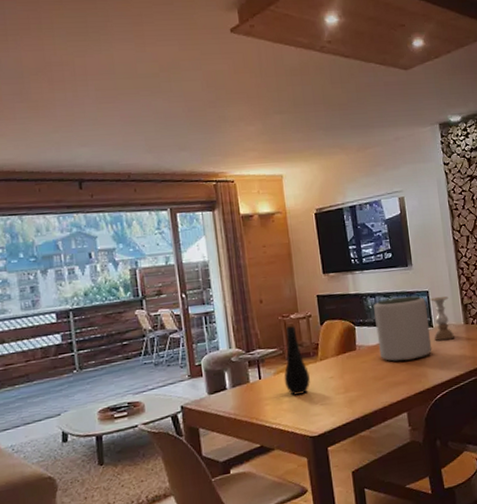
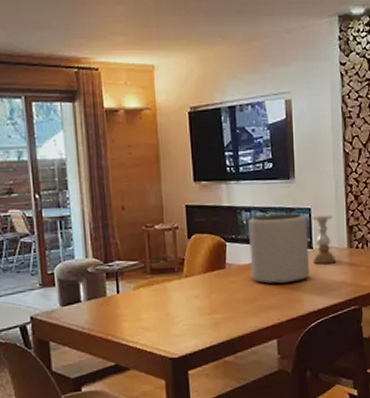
bottle: present [284,322,310,396] -> none [144,233,173,313]

